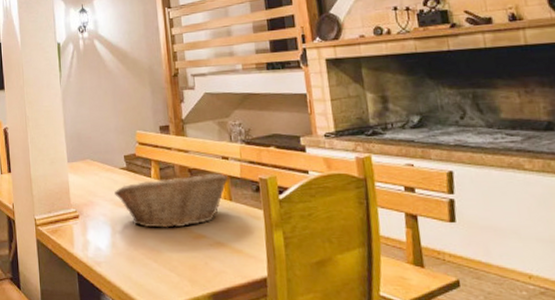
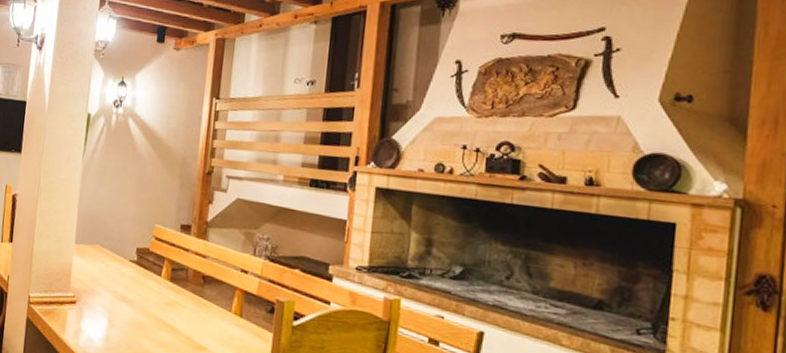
fruit basket: present [114,173,229,229] -> none [119,276,244,336]

